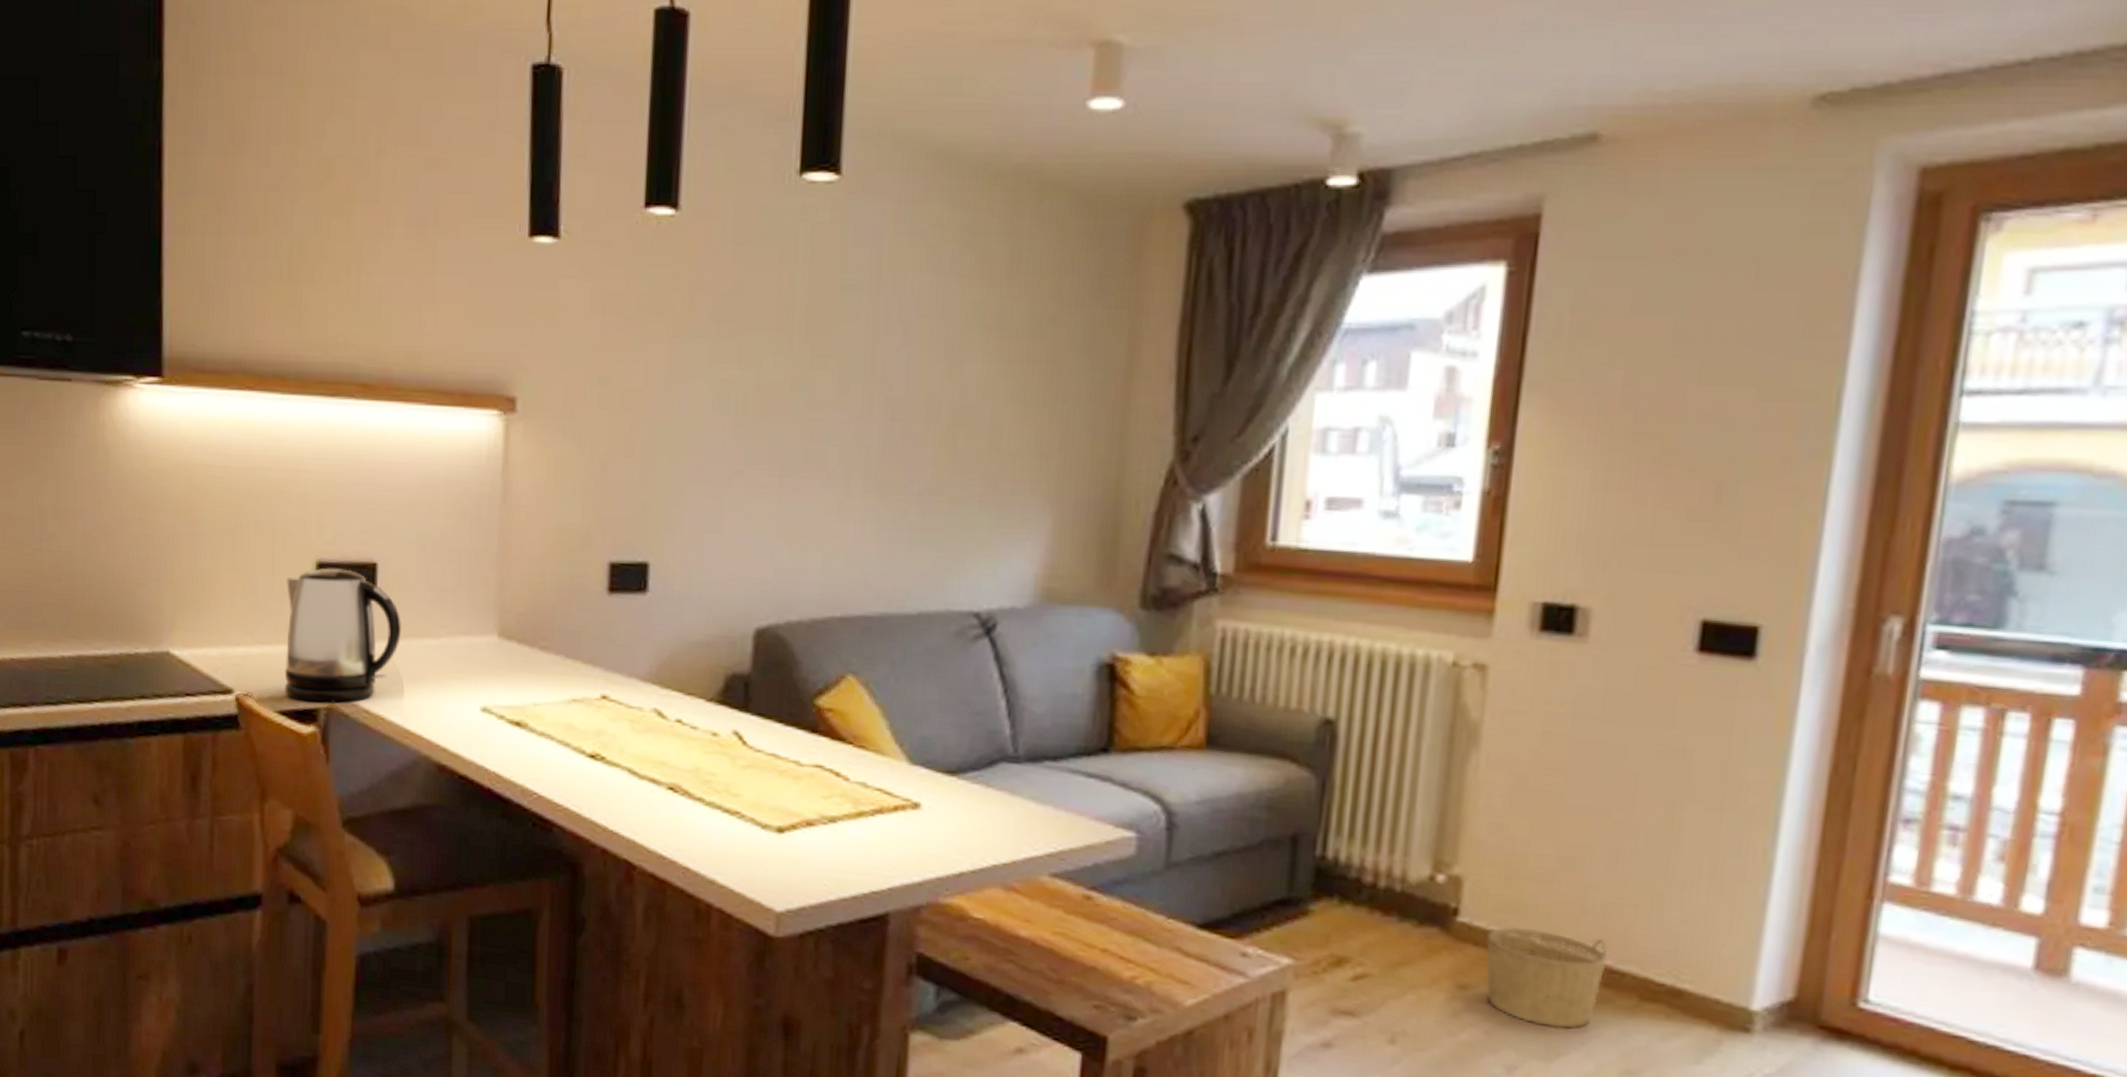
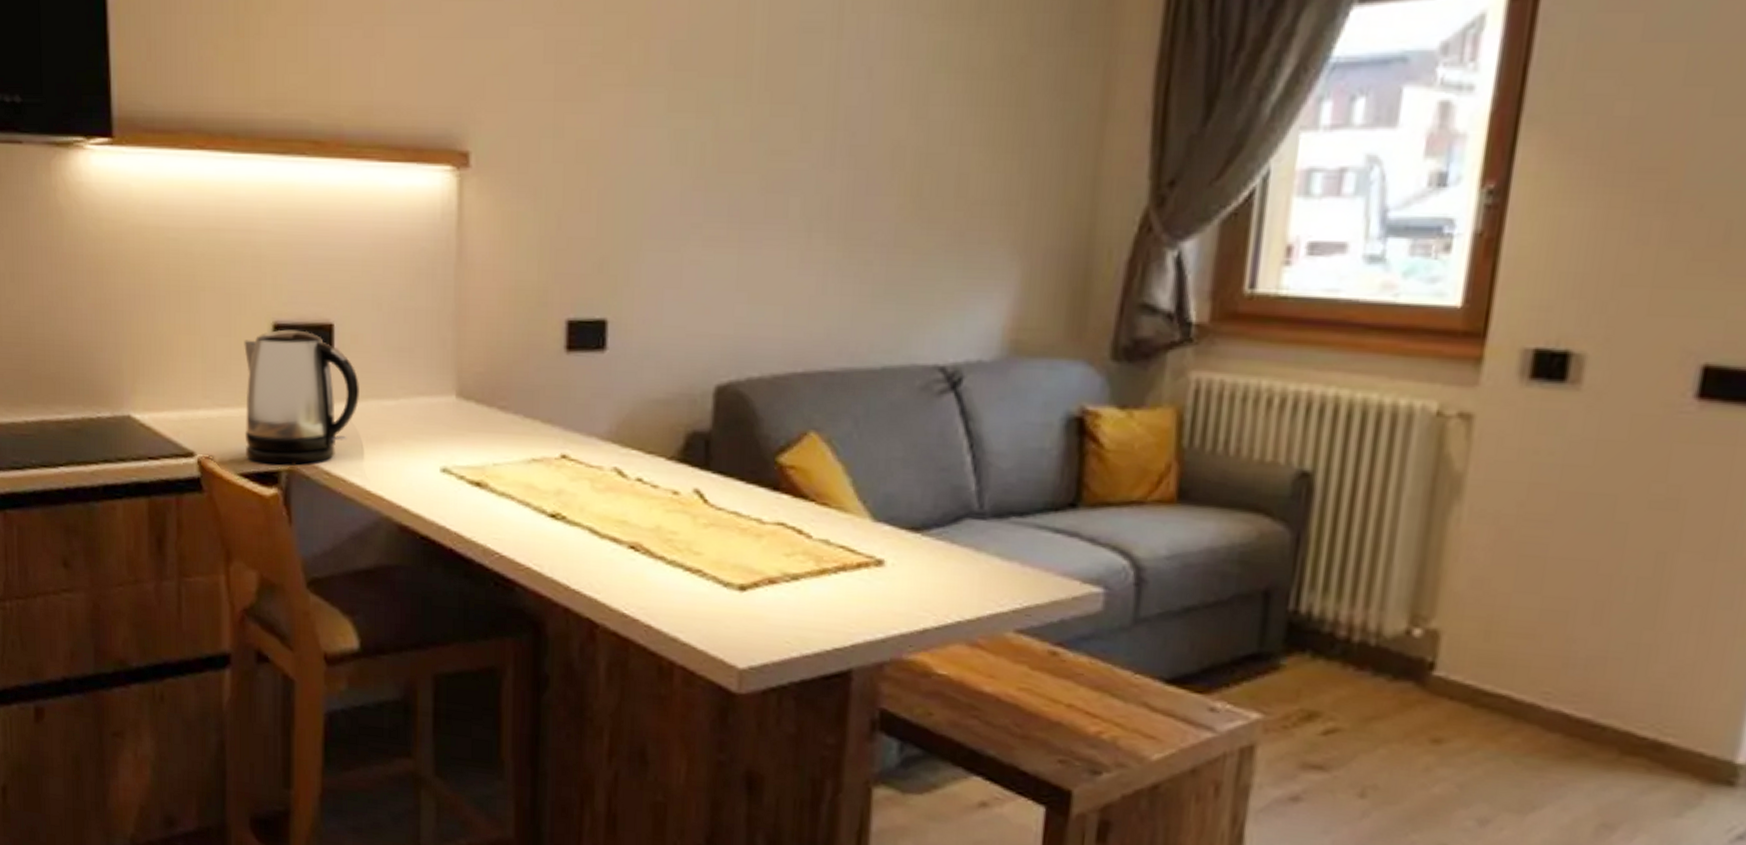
basket: present [1485,926,1608,1030] -> none [1460,680,1589,783]

